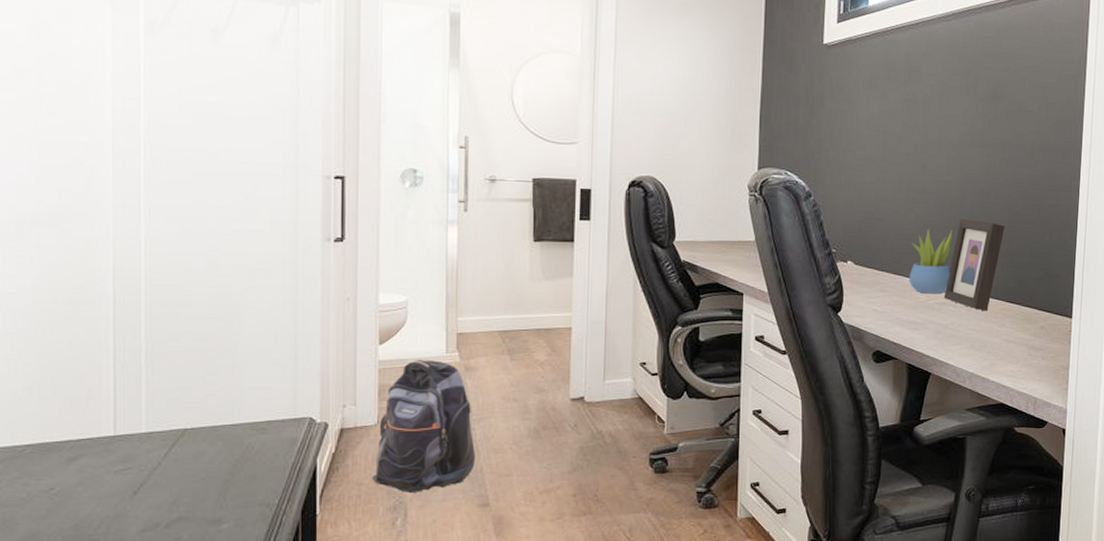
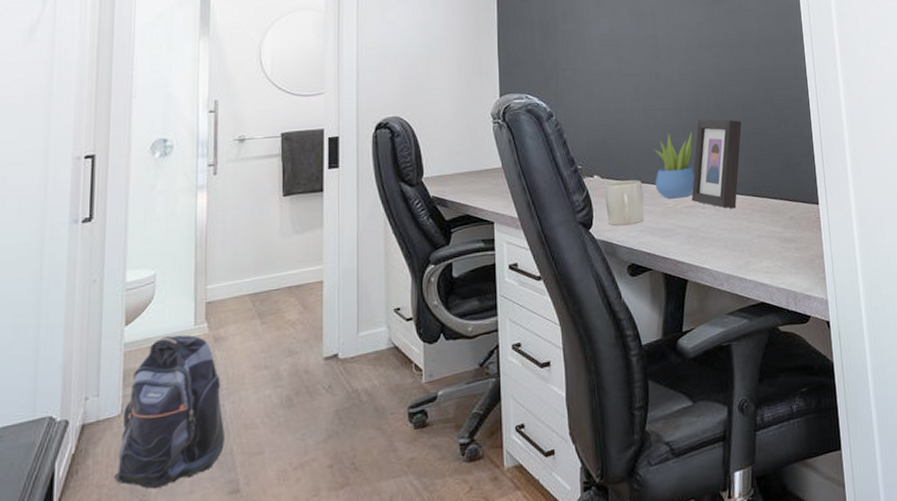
mug: none [856,270,896,314] -> present [605,180,644,226]

